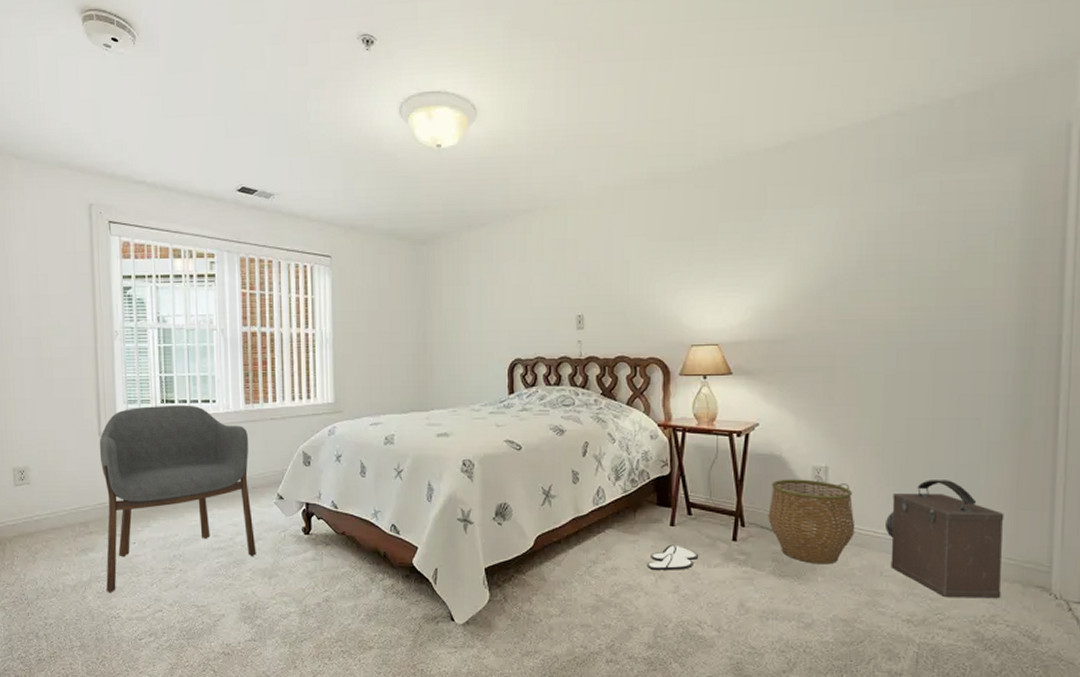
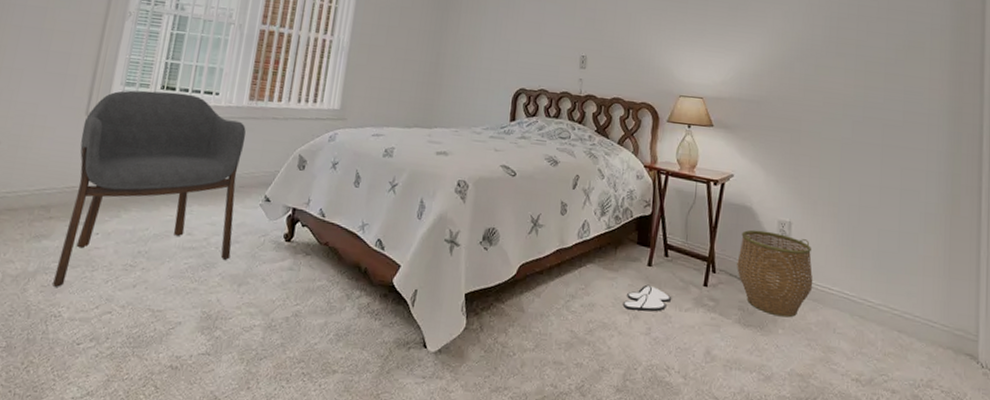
suitcase: present [886,480,1005,598] -> none [839,243,939,363]

